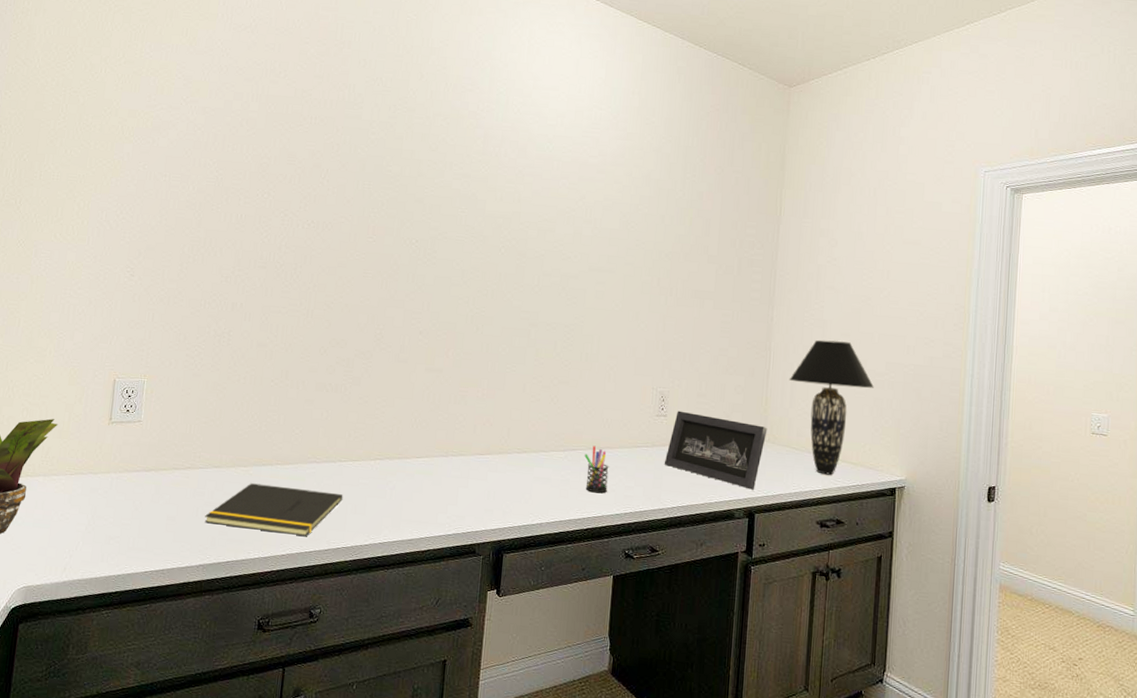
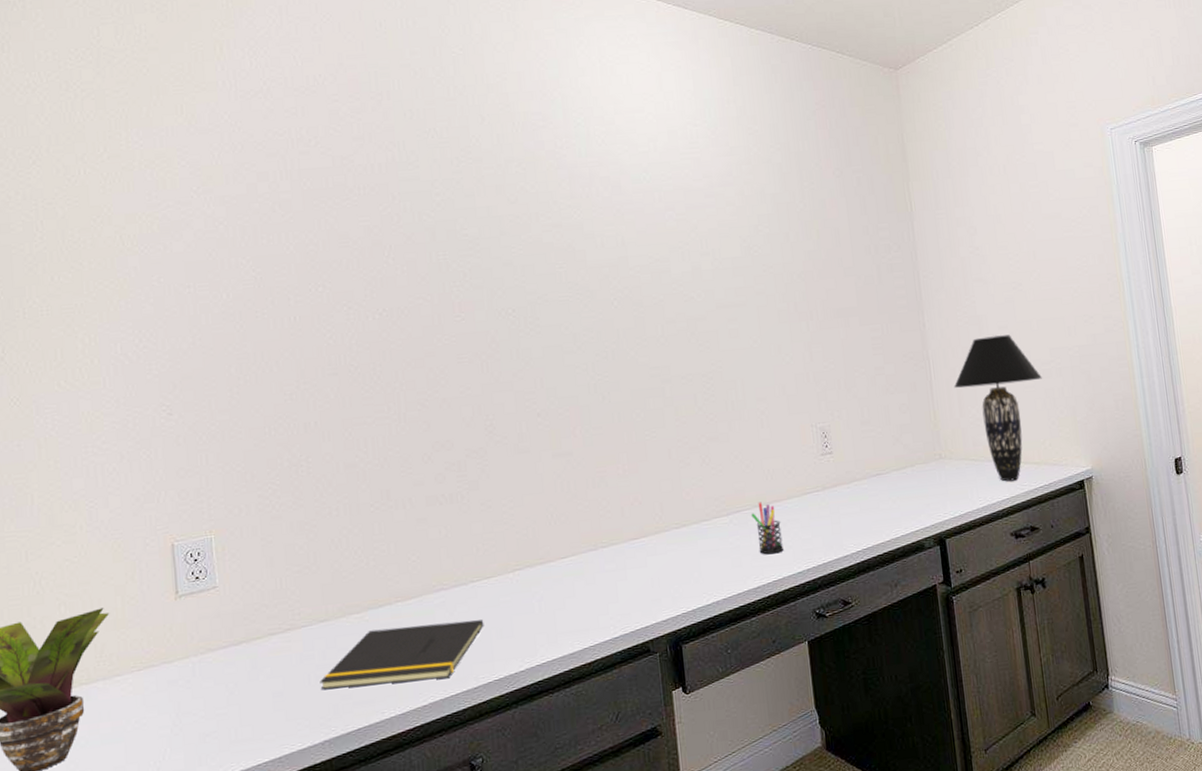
picture frame: present [664,410,768,490] -> none [839,442,942,515]

